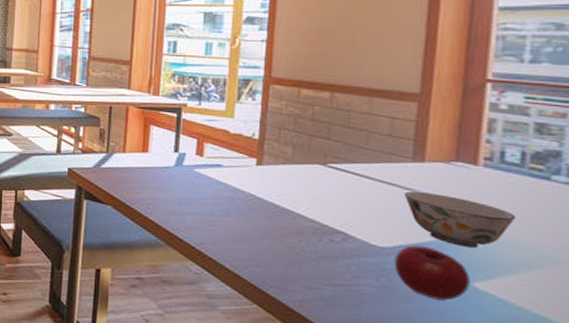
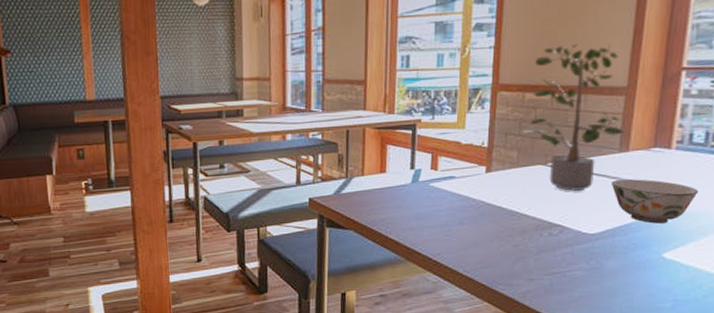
potted plant: none [295,44,418,198] -> present [520,43,624,191]
apple: present [395,245,470,301] -> none [602,227,661,273]

